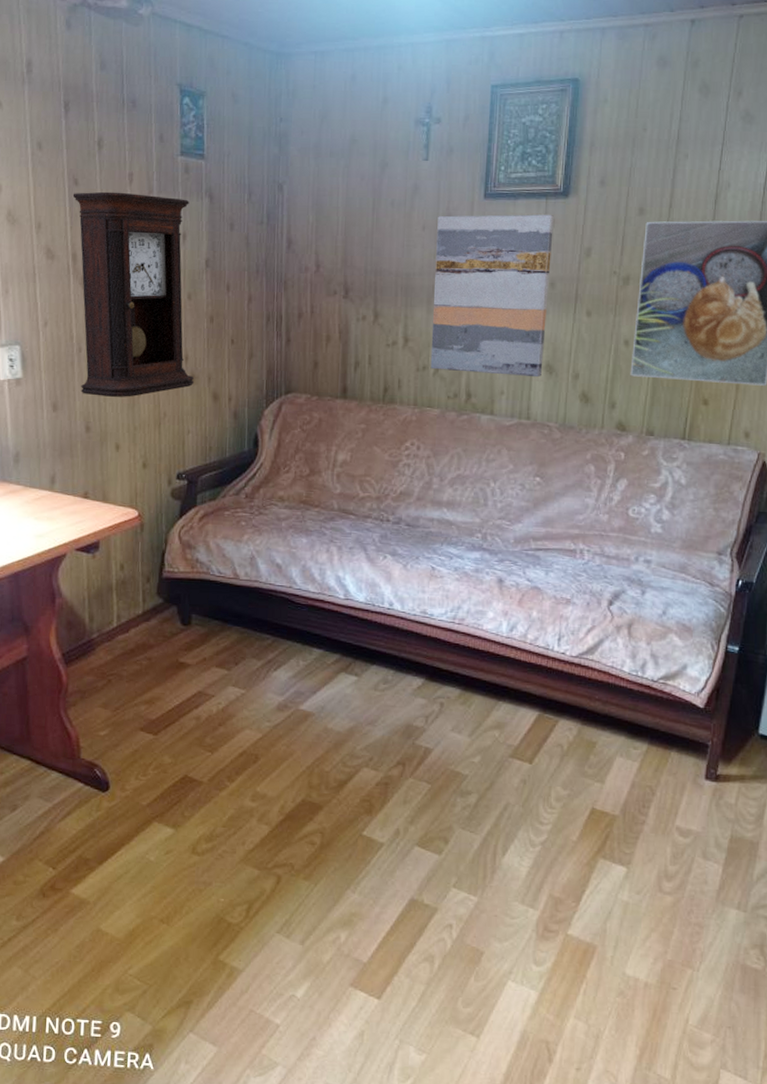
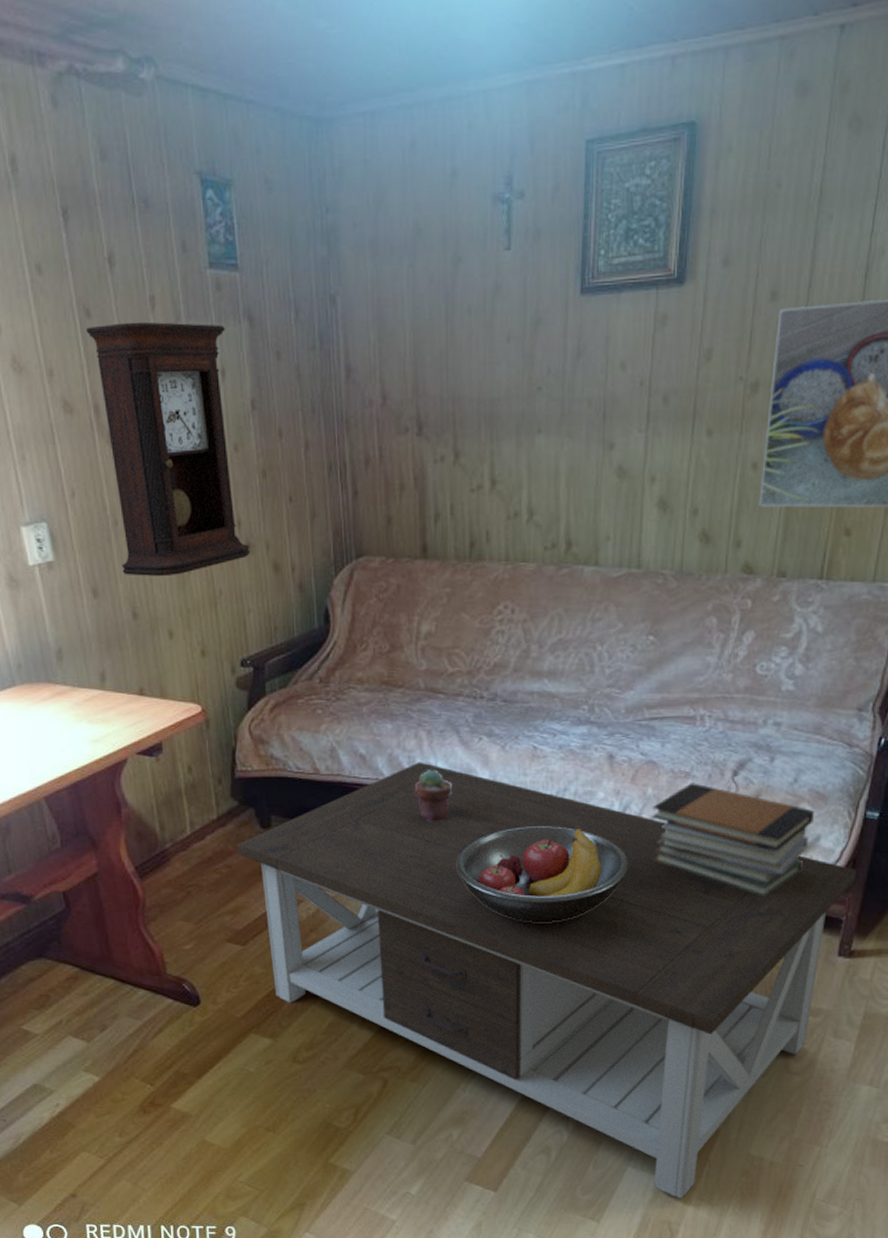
coffee table: none [158,574,720,1019] -> present [236,762,857,1200]
potted succulent: none [323,582,359,629] -> present [414,770,453,821]
fruit bowl: none [356,639,514,730] -> present [455,826,628,922]
wall art: present [430,214,554,378] -> none [523,308,666,517]
book stack: none [536,609,682,720] -> present [652,783,815,898]

